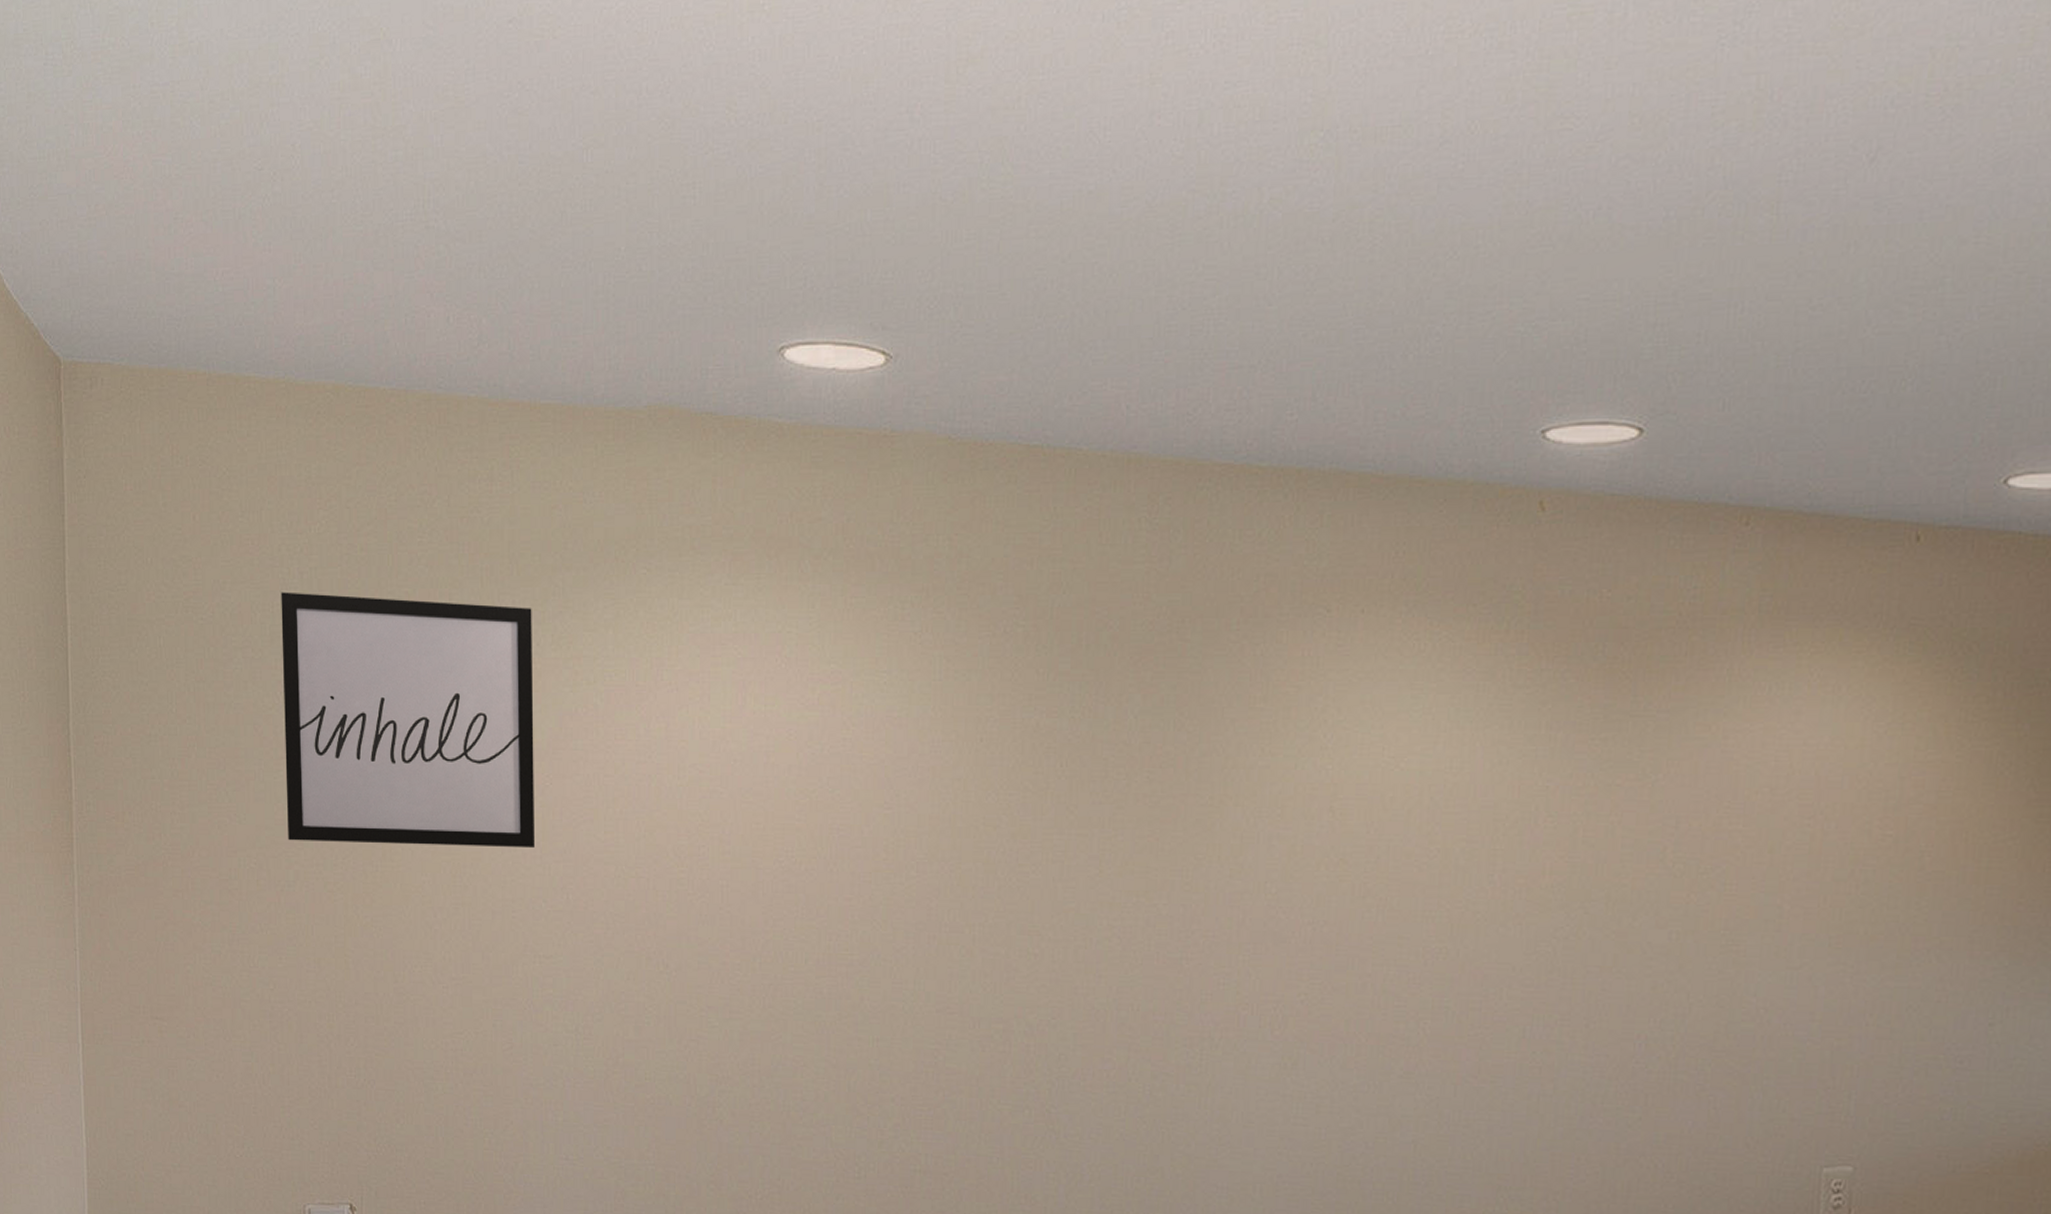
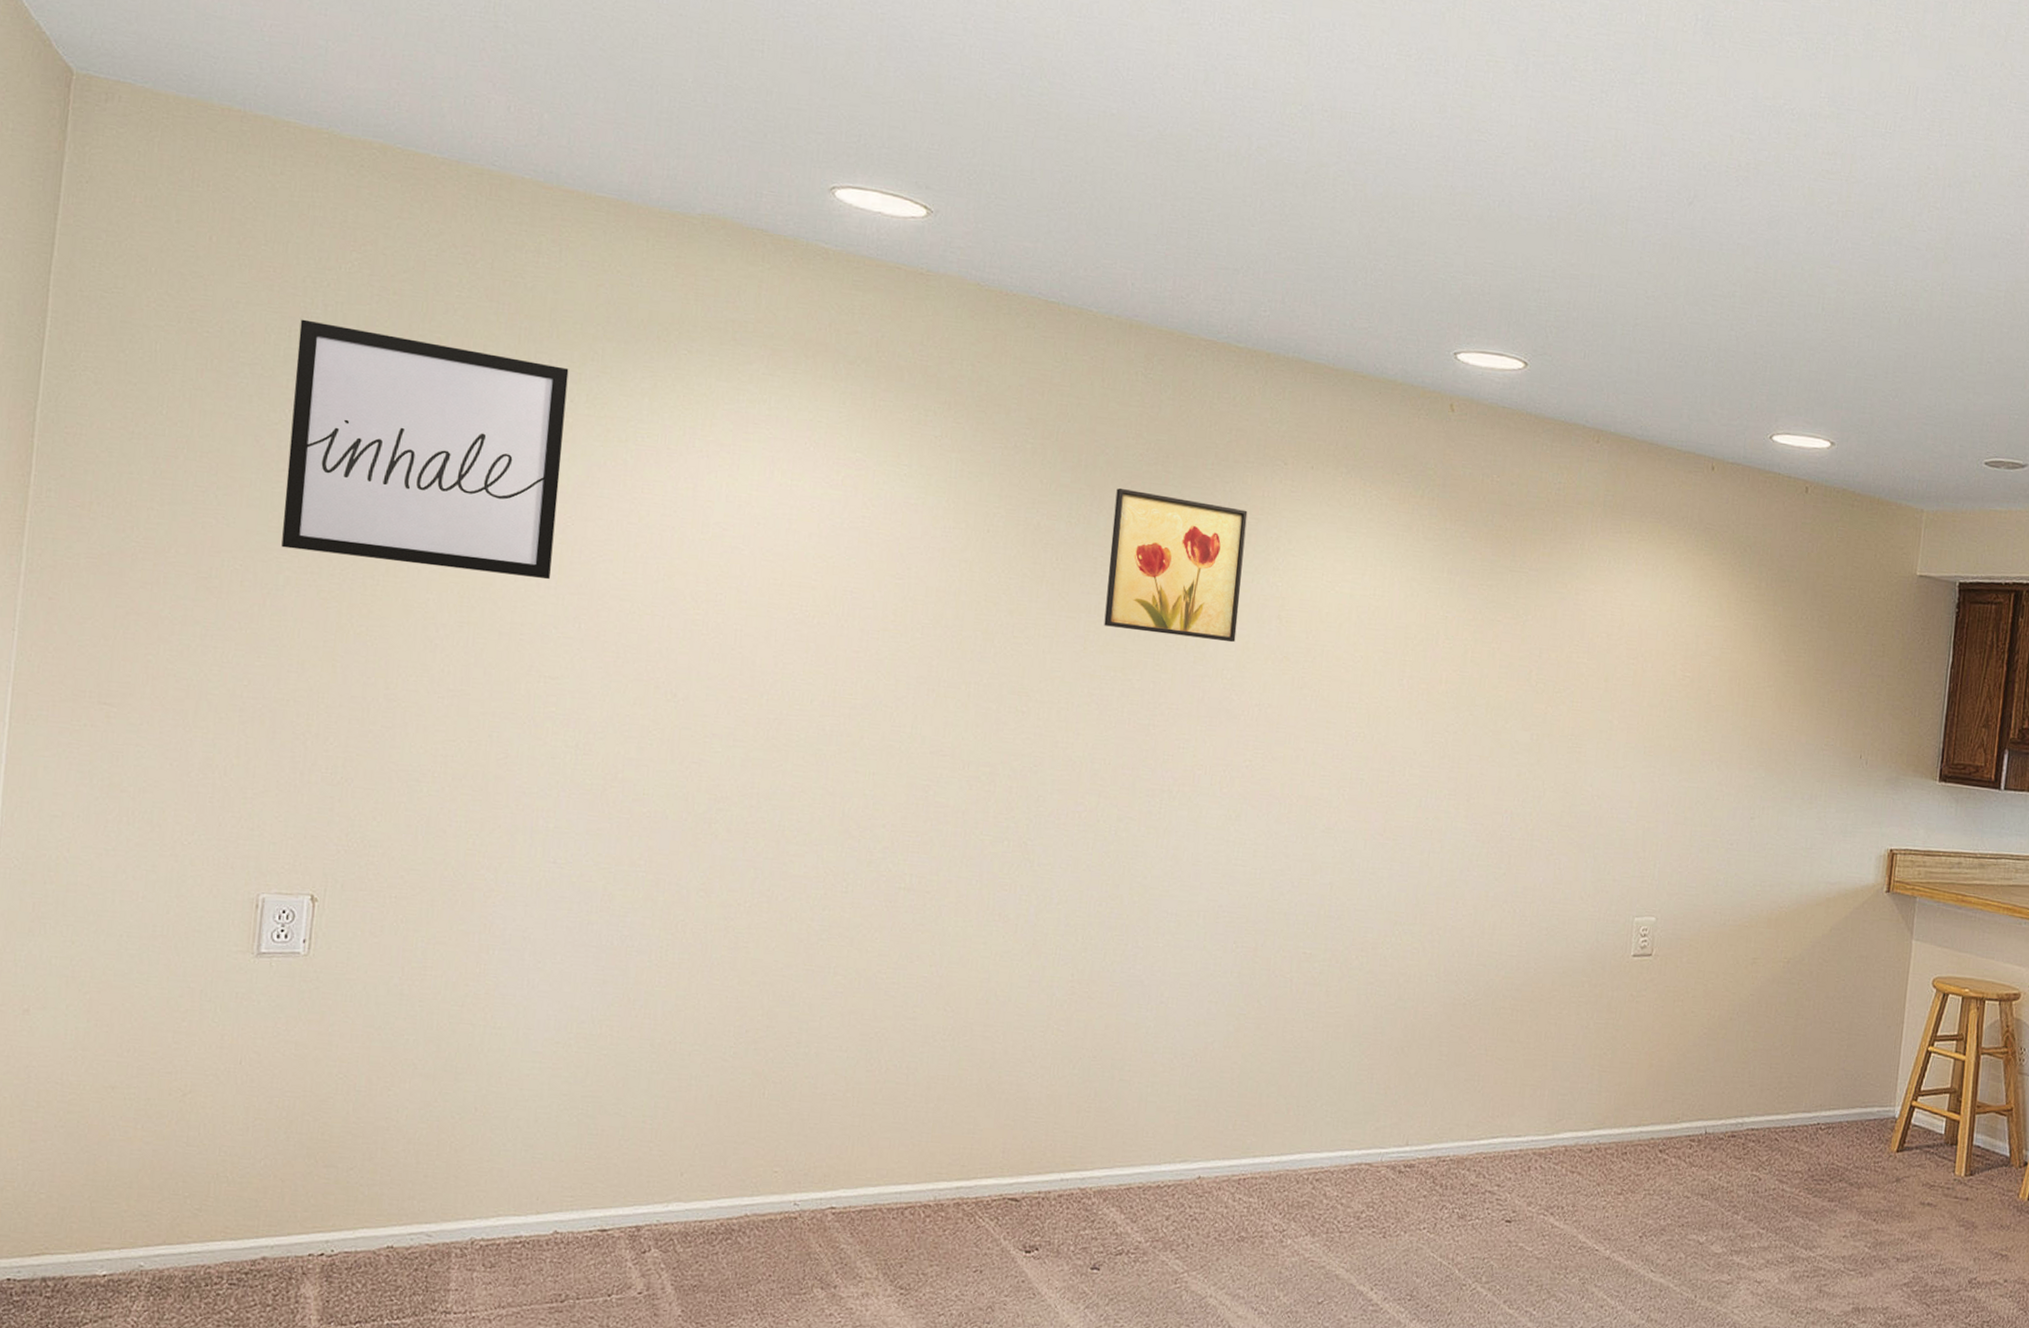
wall art: none [1121,667,1285,848] -> present [1104,488,1248,643]

